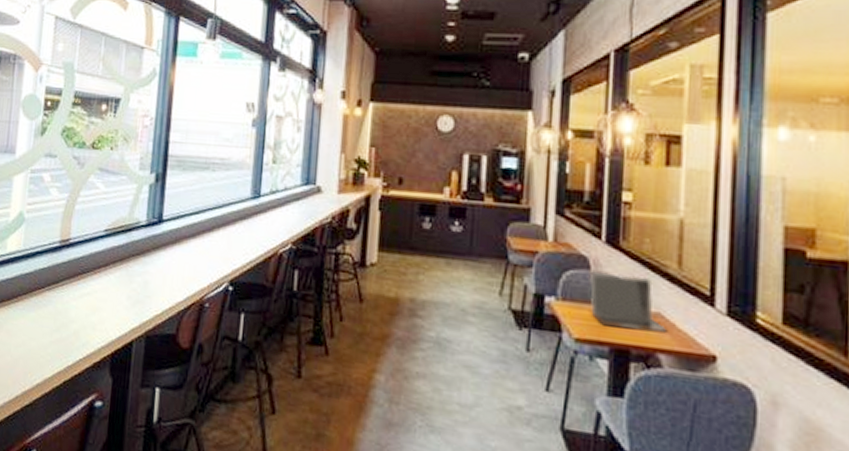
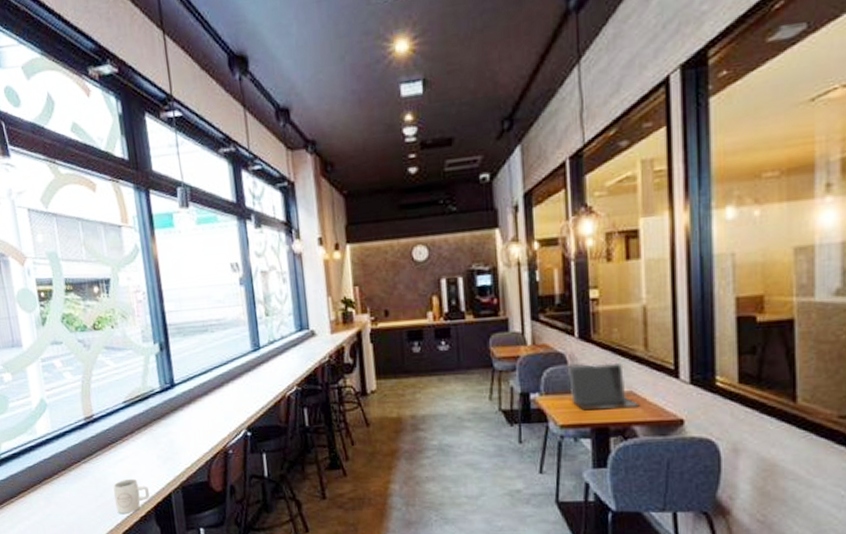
mug: none [70,316,110,356] -> present [113,478,149,513]

